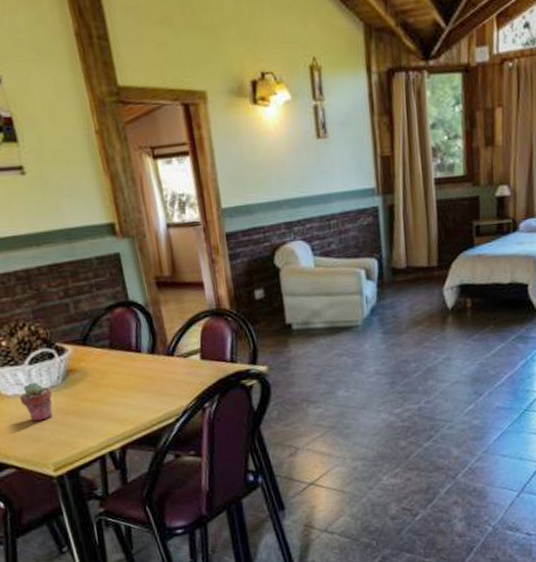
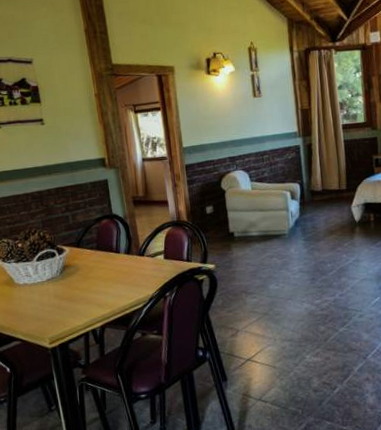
potted succulent: present [19,381,54,422] -> none [28,274,52,305]

